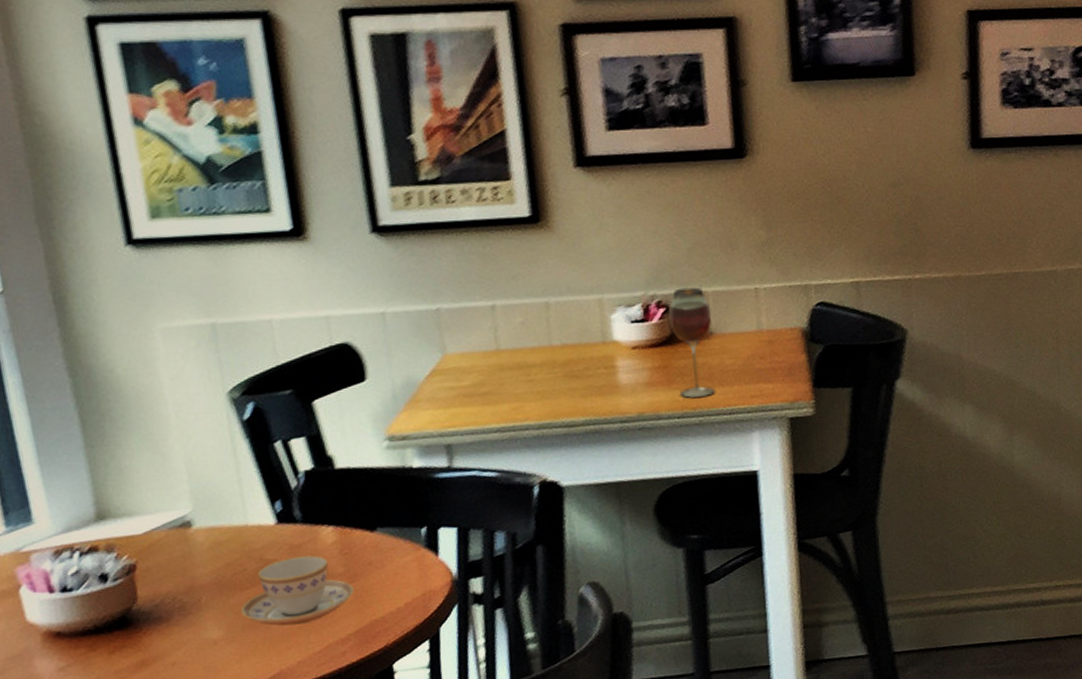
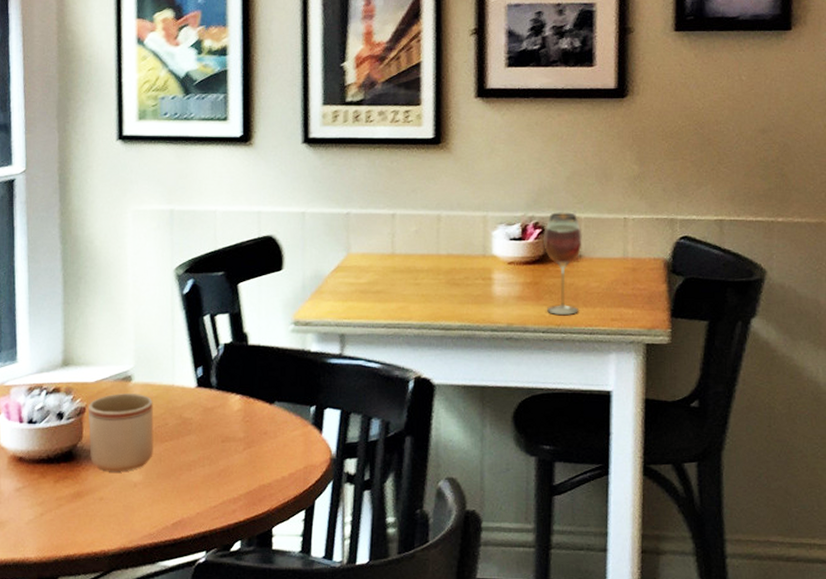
mug: none [139,540,233,632] -> present [88,393,154,471]
teacup: present [240,555,354,626] -> none [158,418,249,479]

